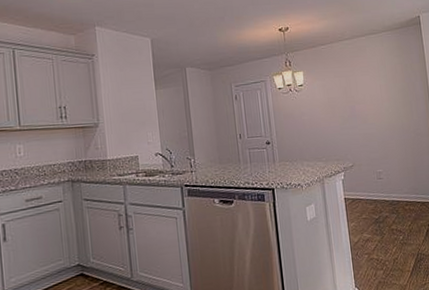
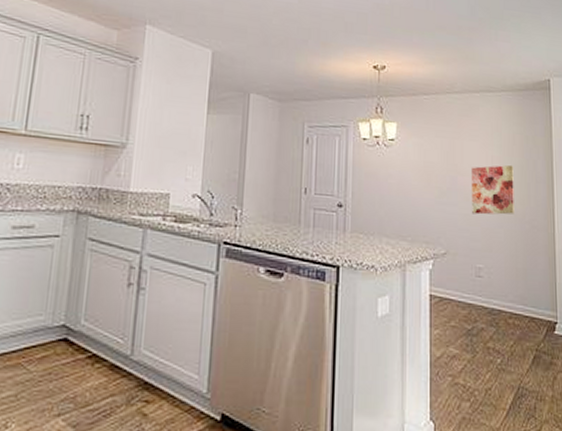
wall art: none [365,89,402,133] -> present [470,164,514,215]

